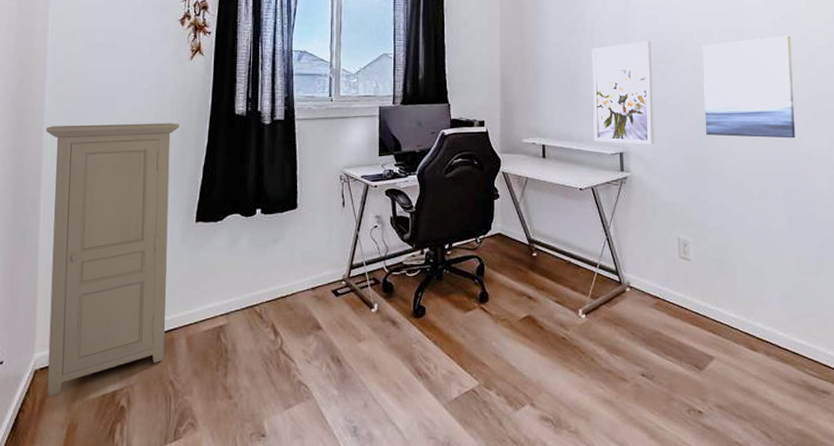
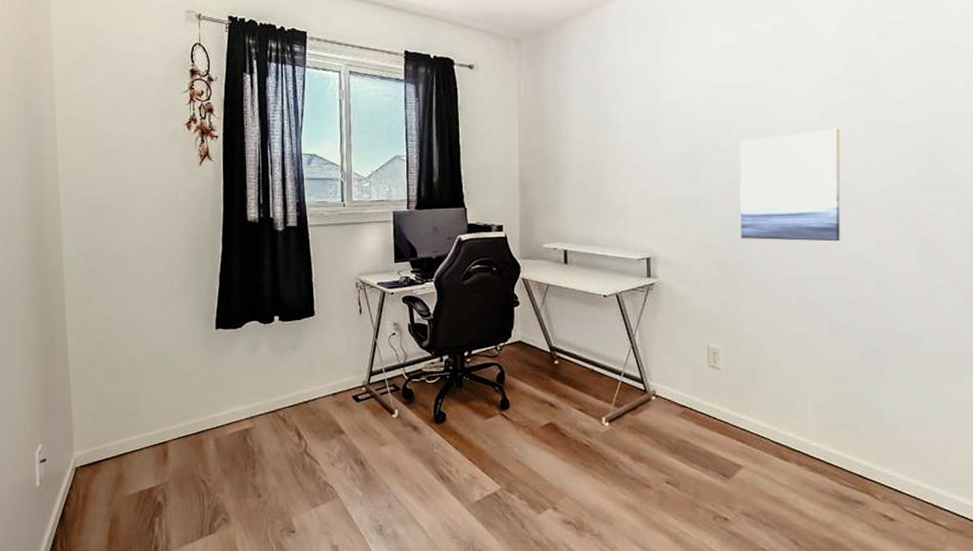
armoire: present [46,123,179,396] -> none [64,230,195,491]
wall art: present [591,41,654,145] -> none [617,137,684,250]

